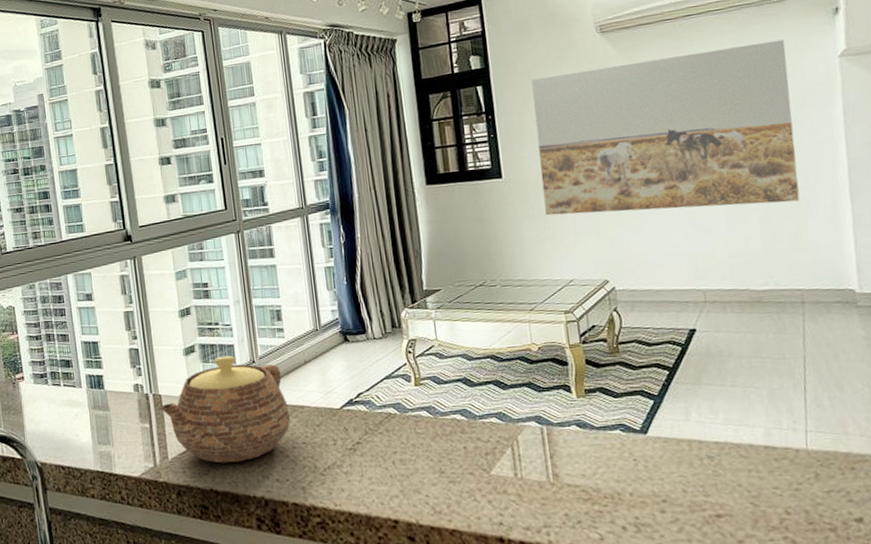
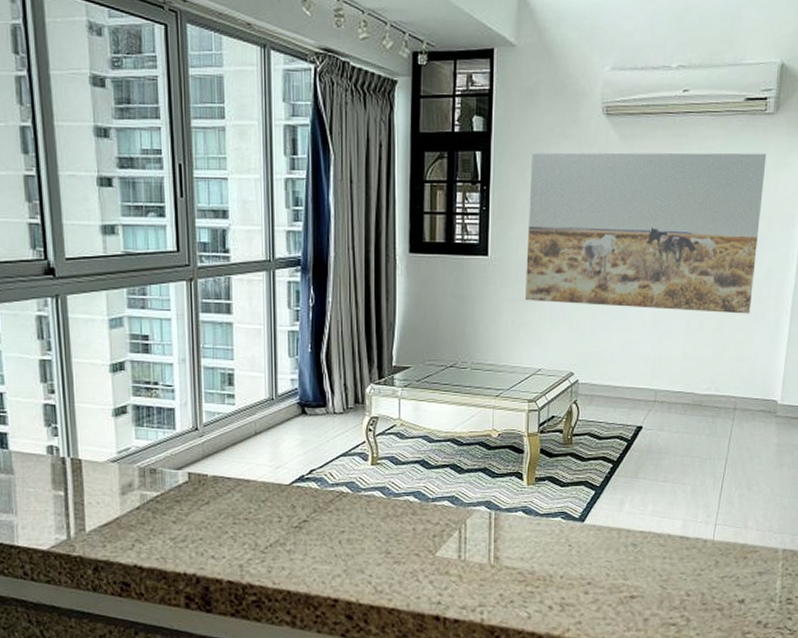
teapot: present [159,355,290,464] -> none [77,420,234,538]

